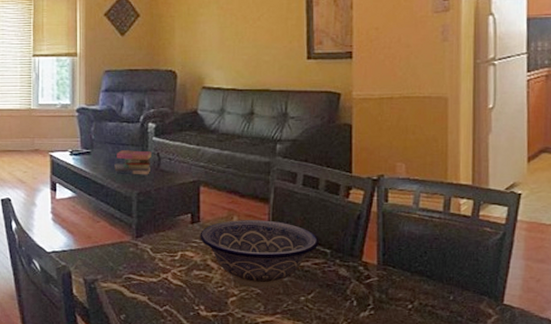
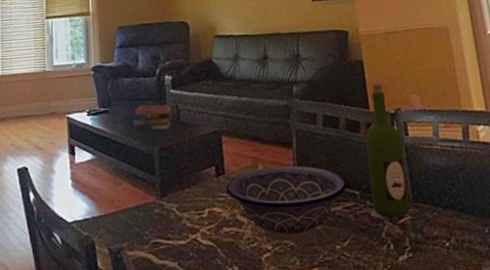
wine bottle: none [342,149,380,277] -> present [365,84,410,218]

